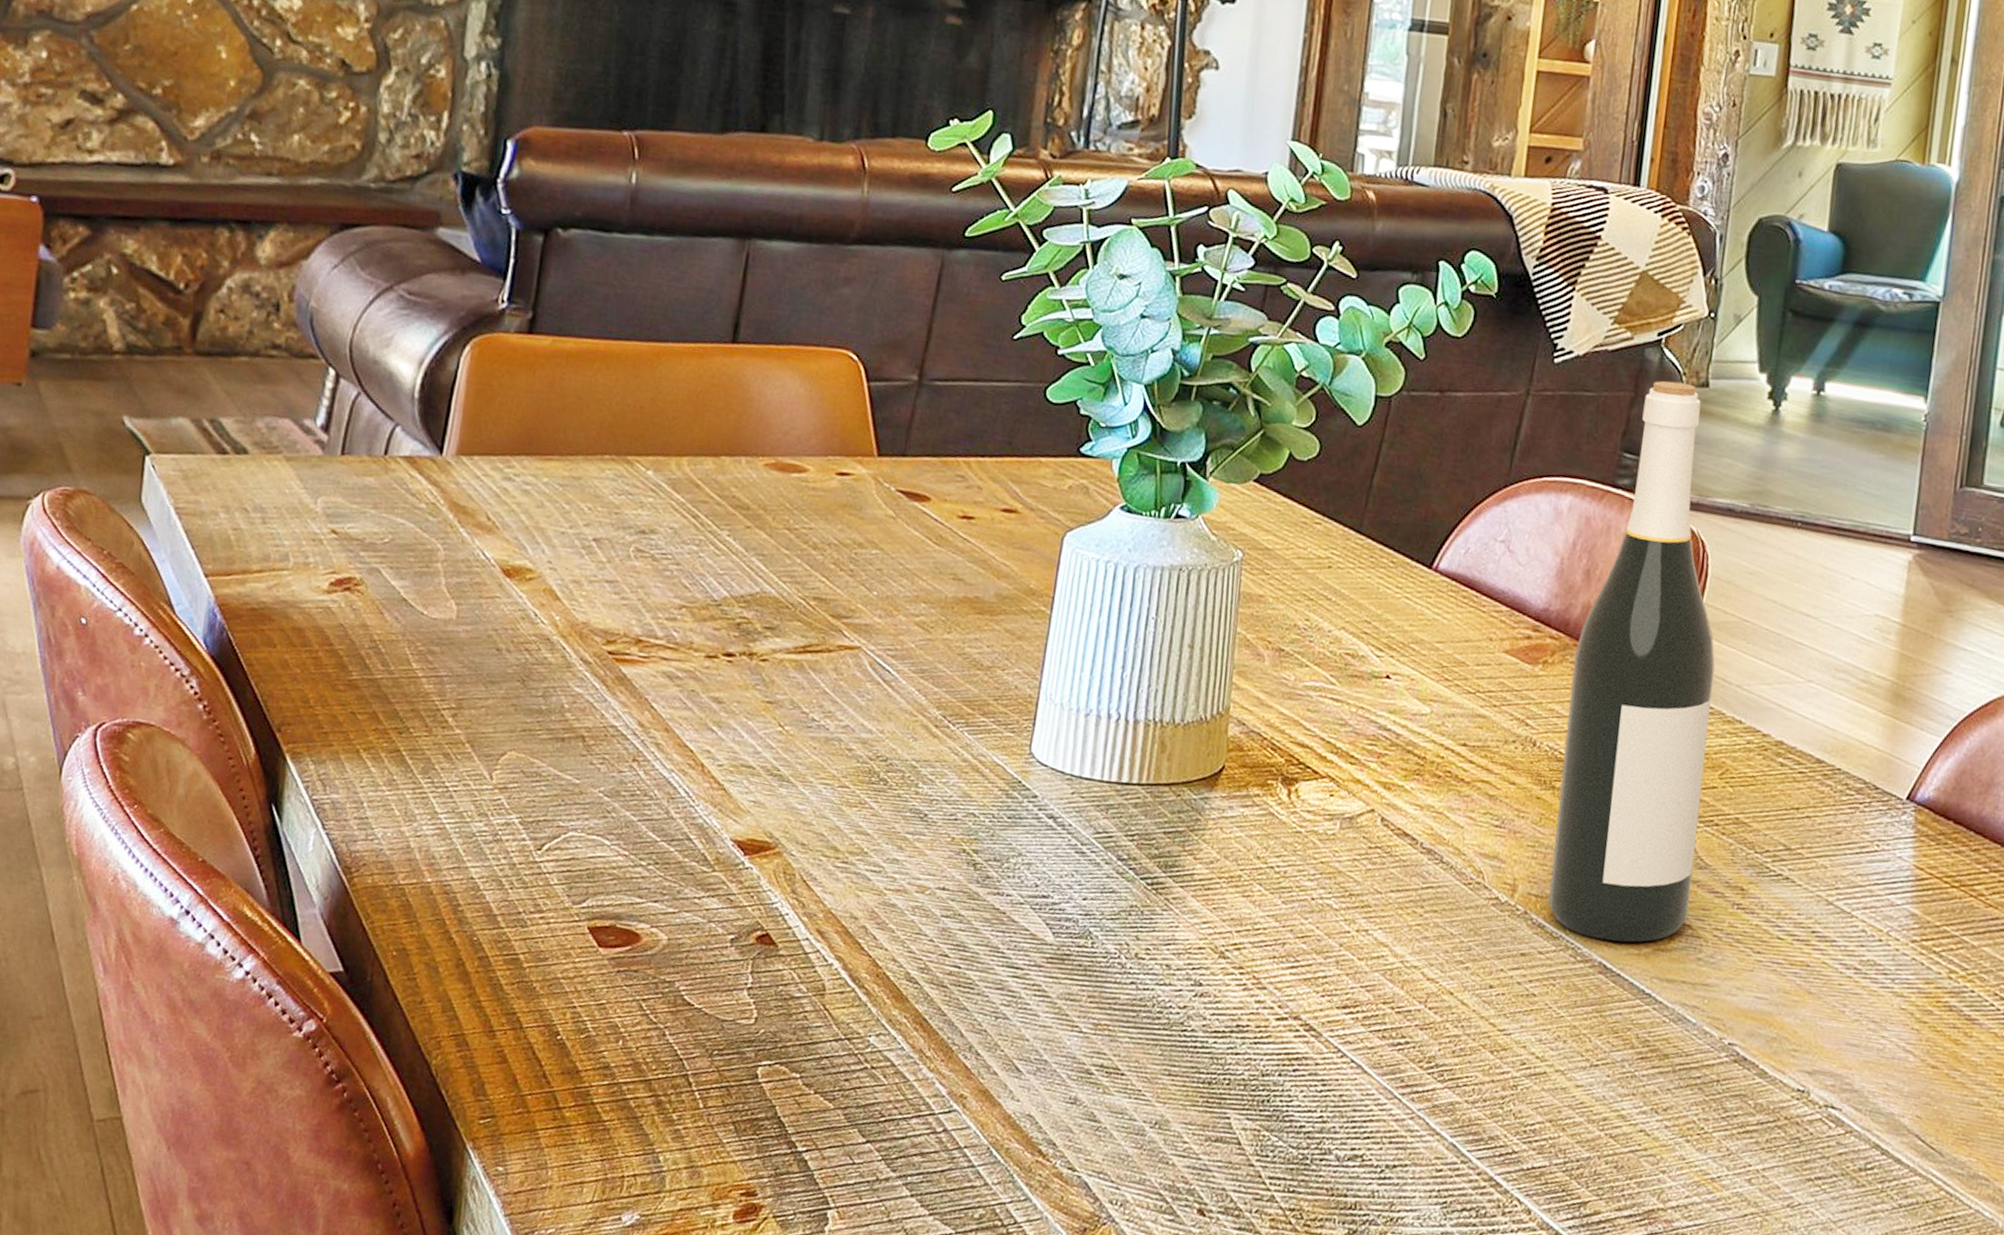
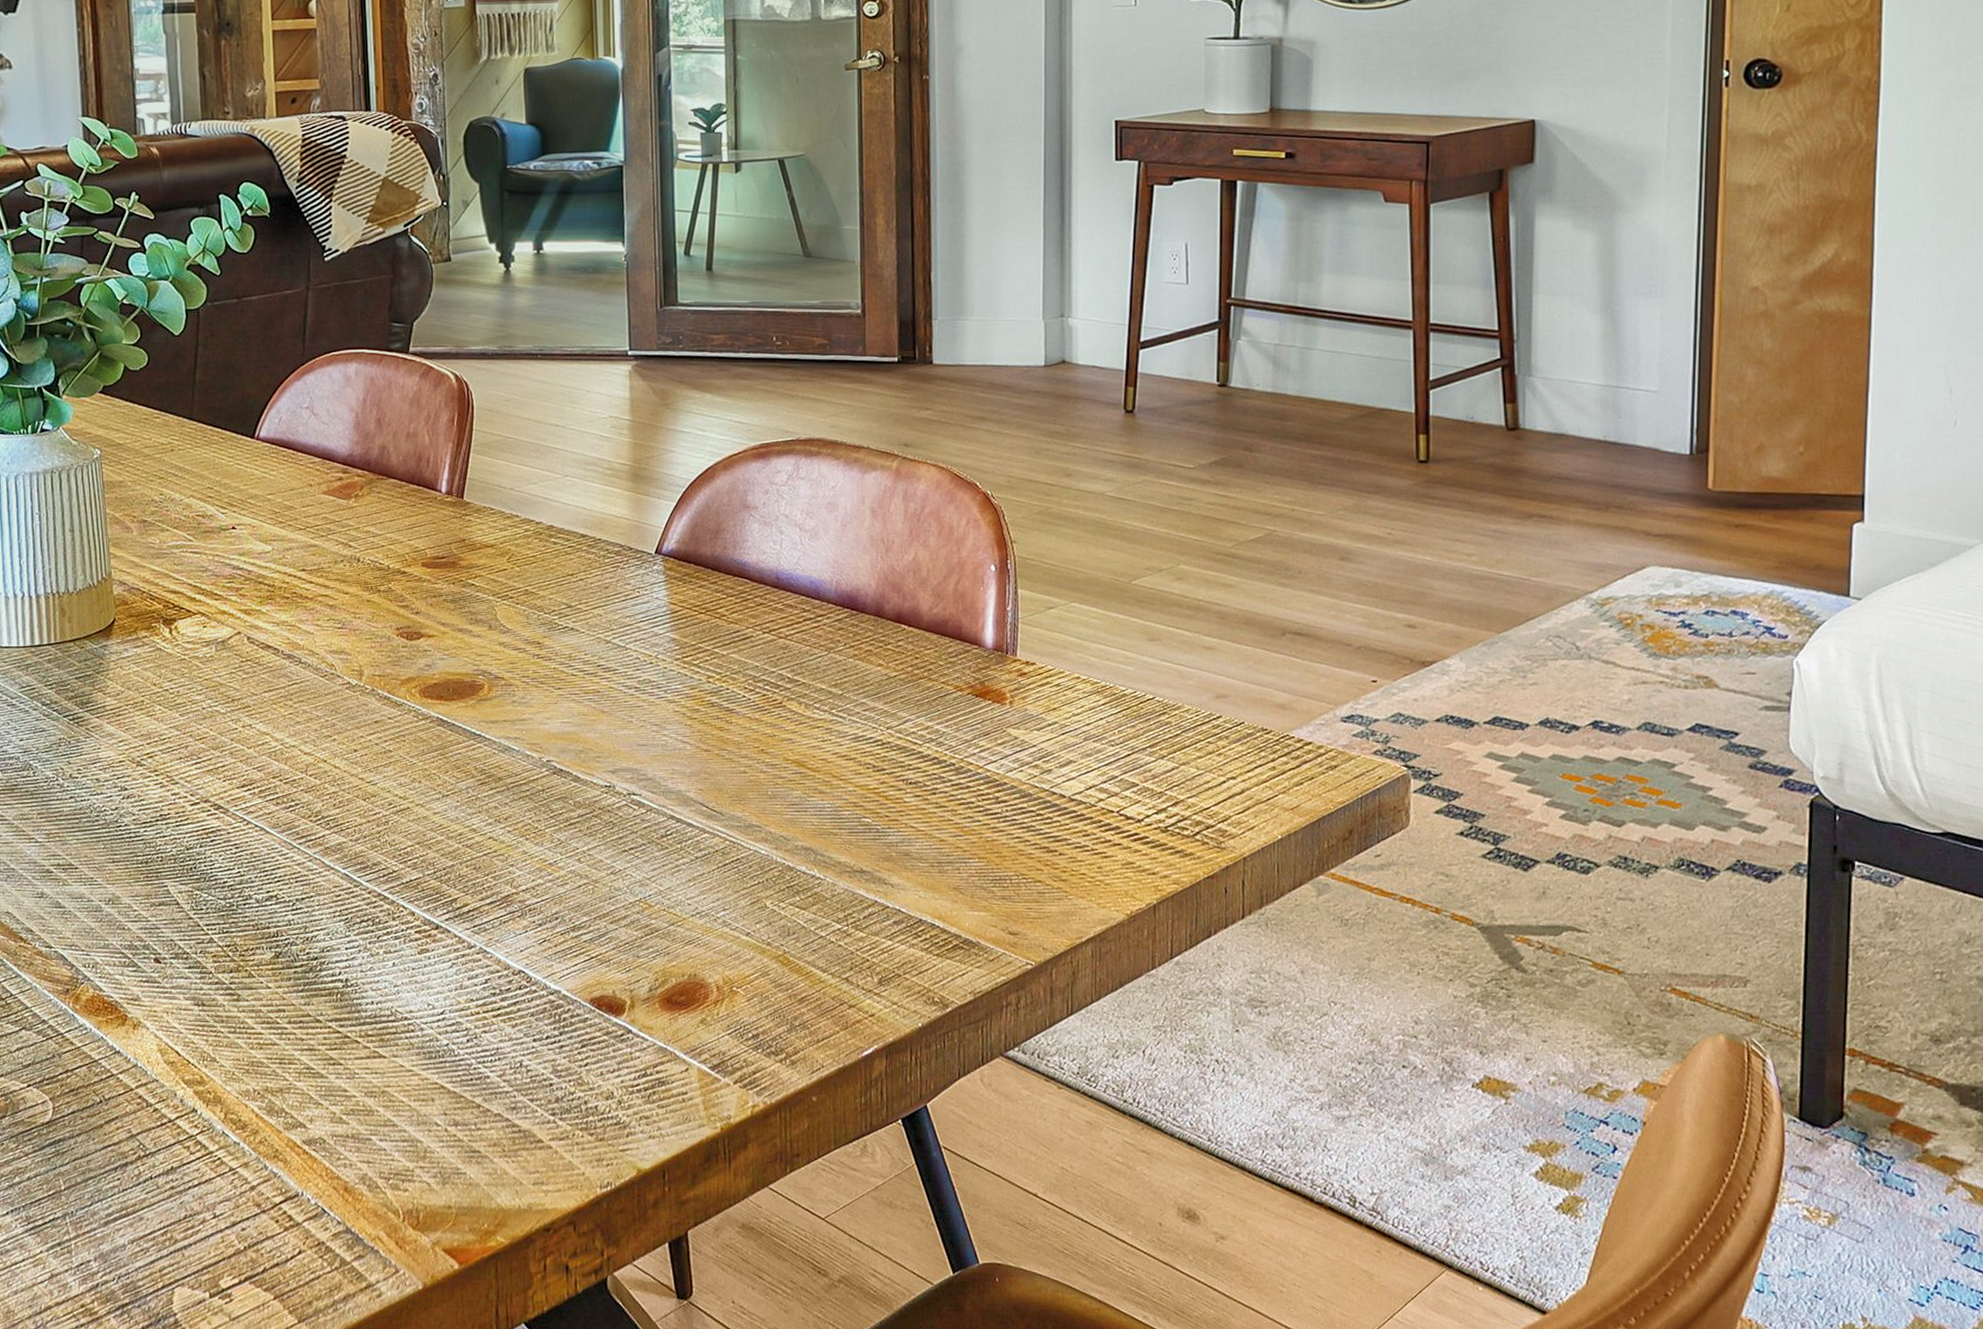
wine bottle: present [1548,381,1715,943] -> none [378,260,500,700]

